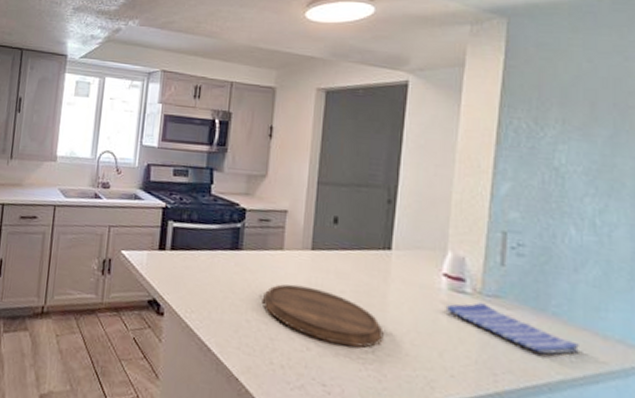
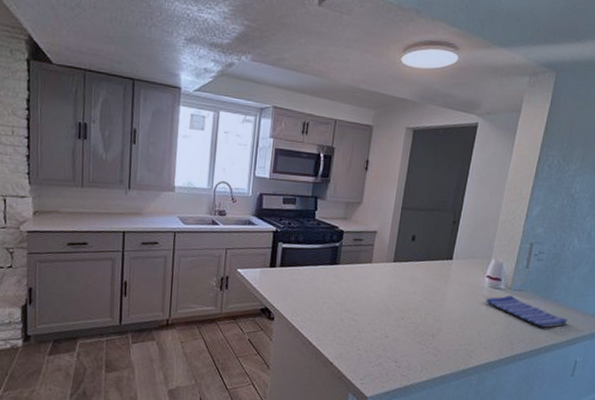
cutting board: present [263,284,384,347] -> none [354,289,442,333]

